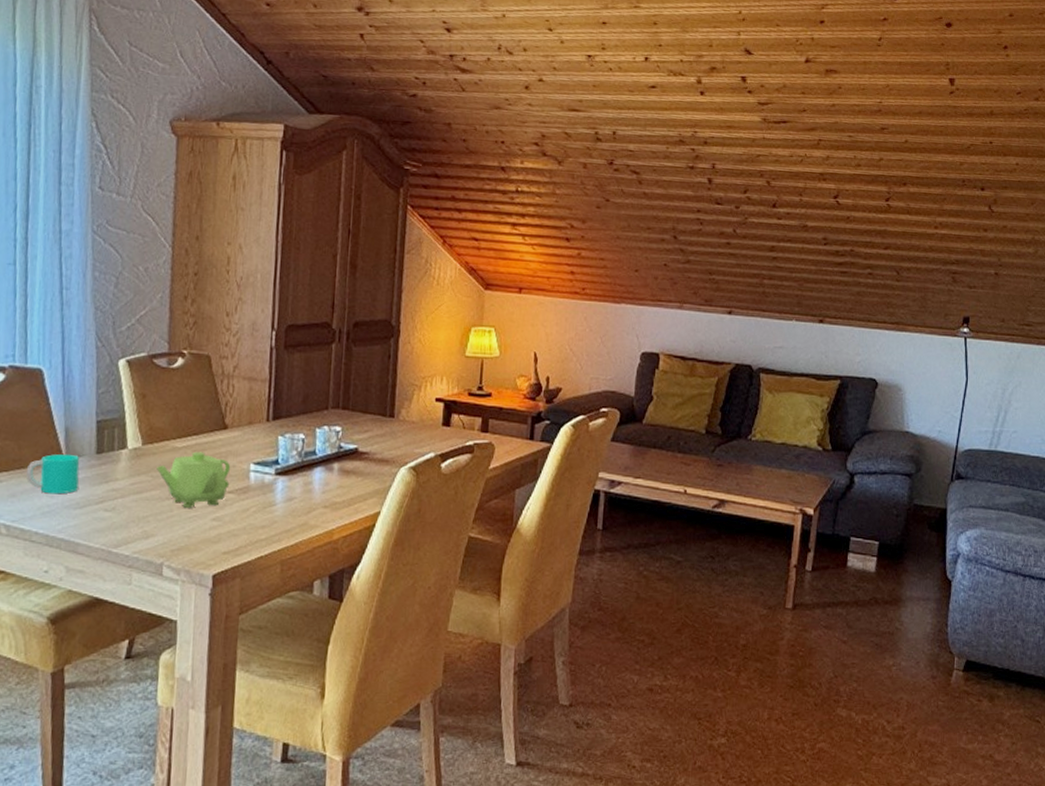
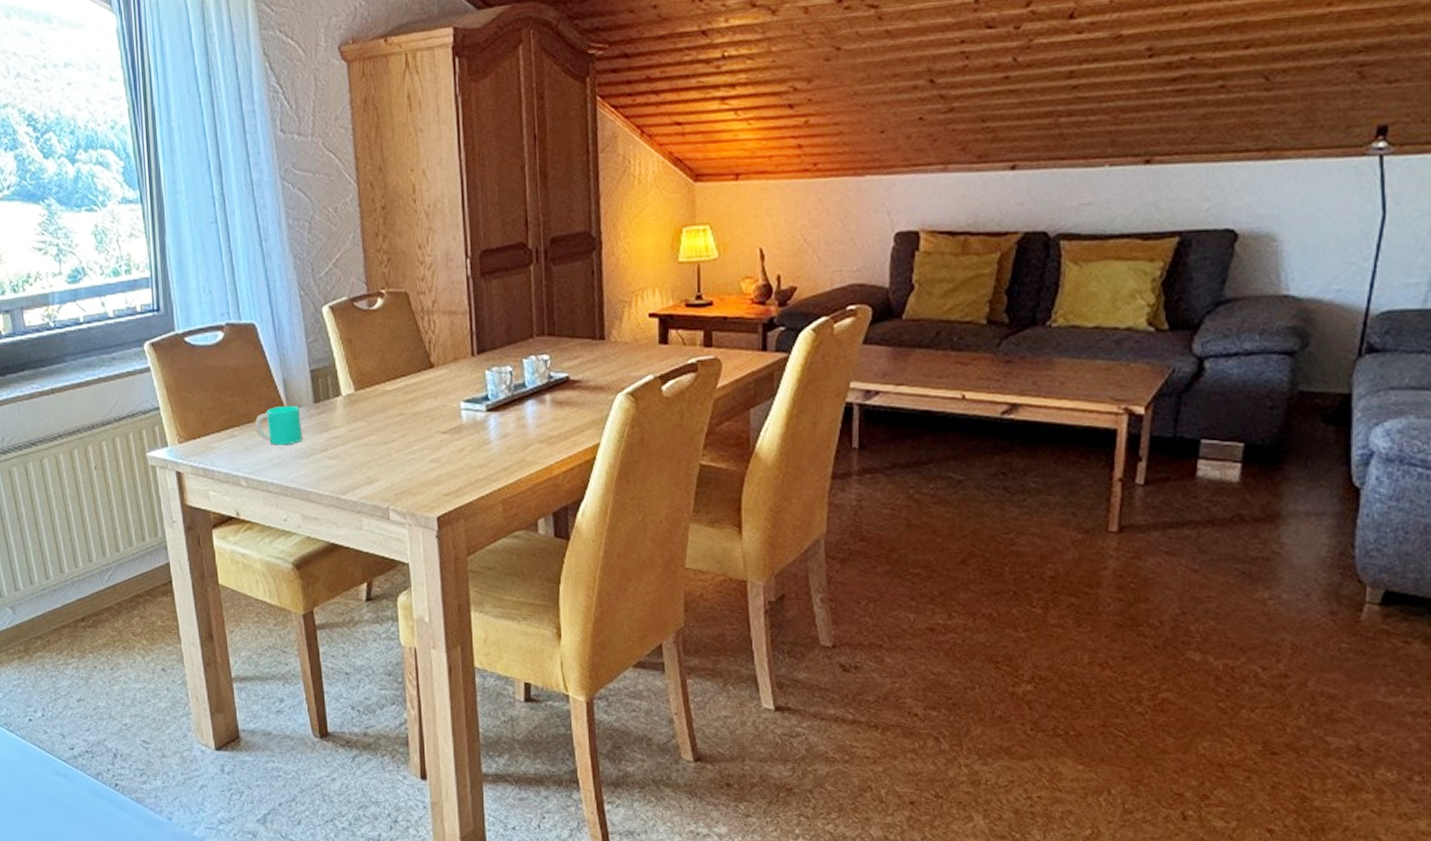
teapot: present [157,451,231,508] -> none [371,393,443,451]

